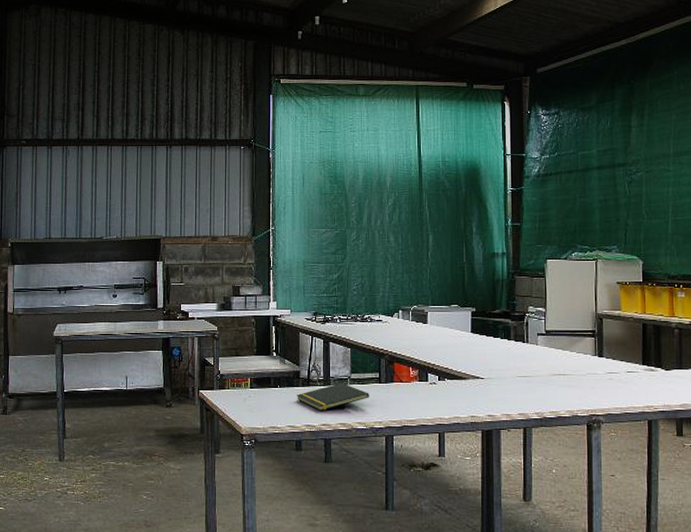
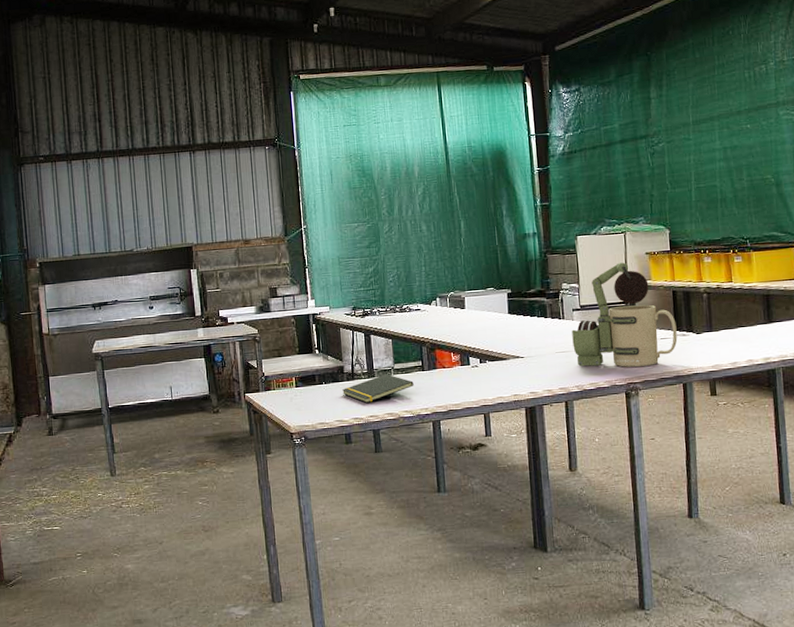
cocoa: none [535,290,645,400] -> present [572,262,678,368]

